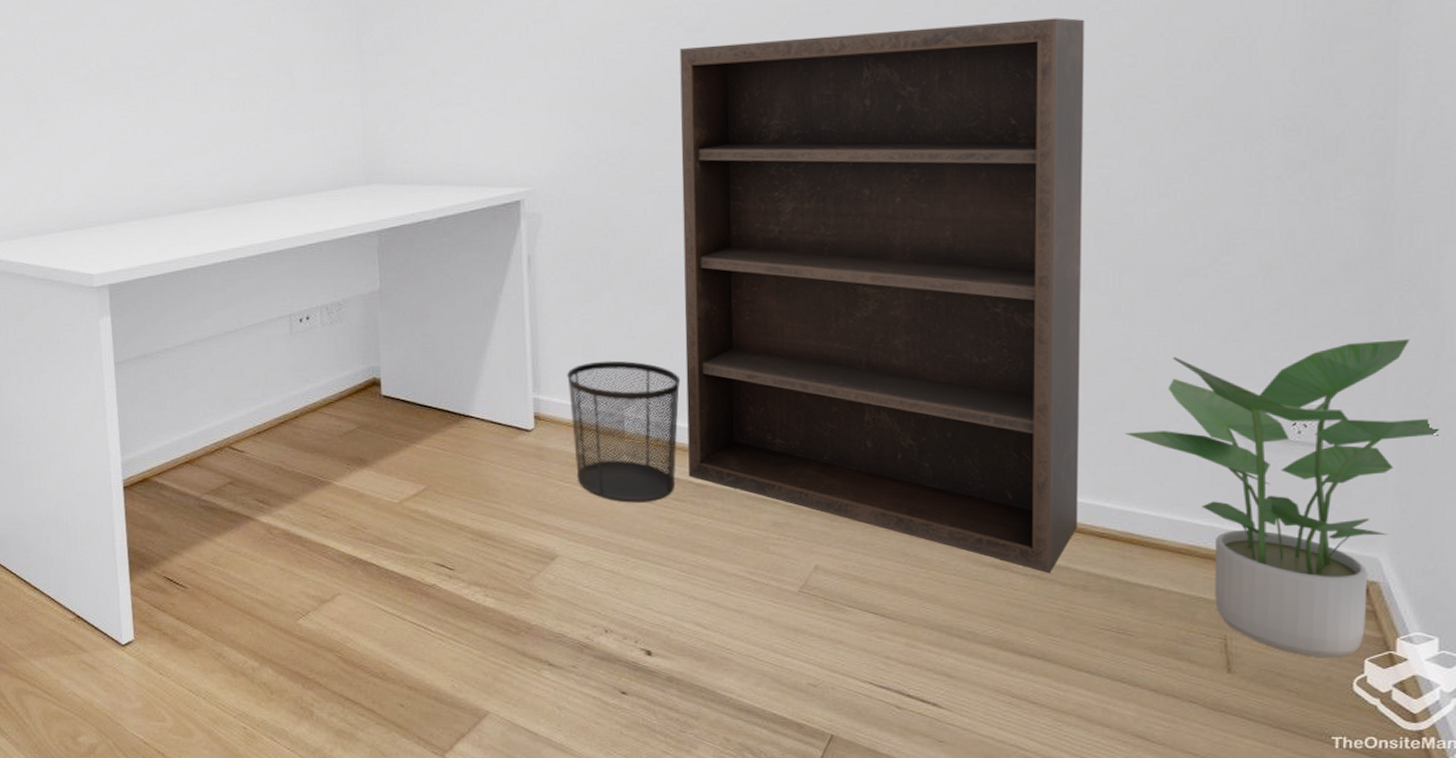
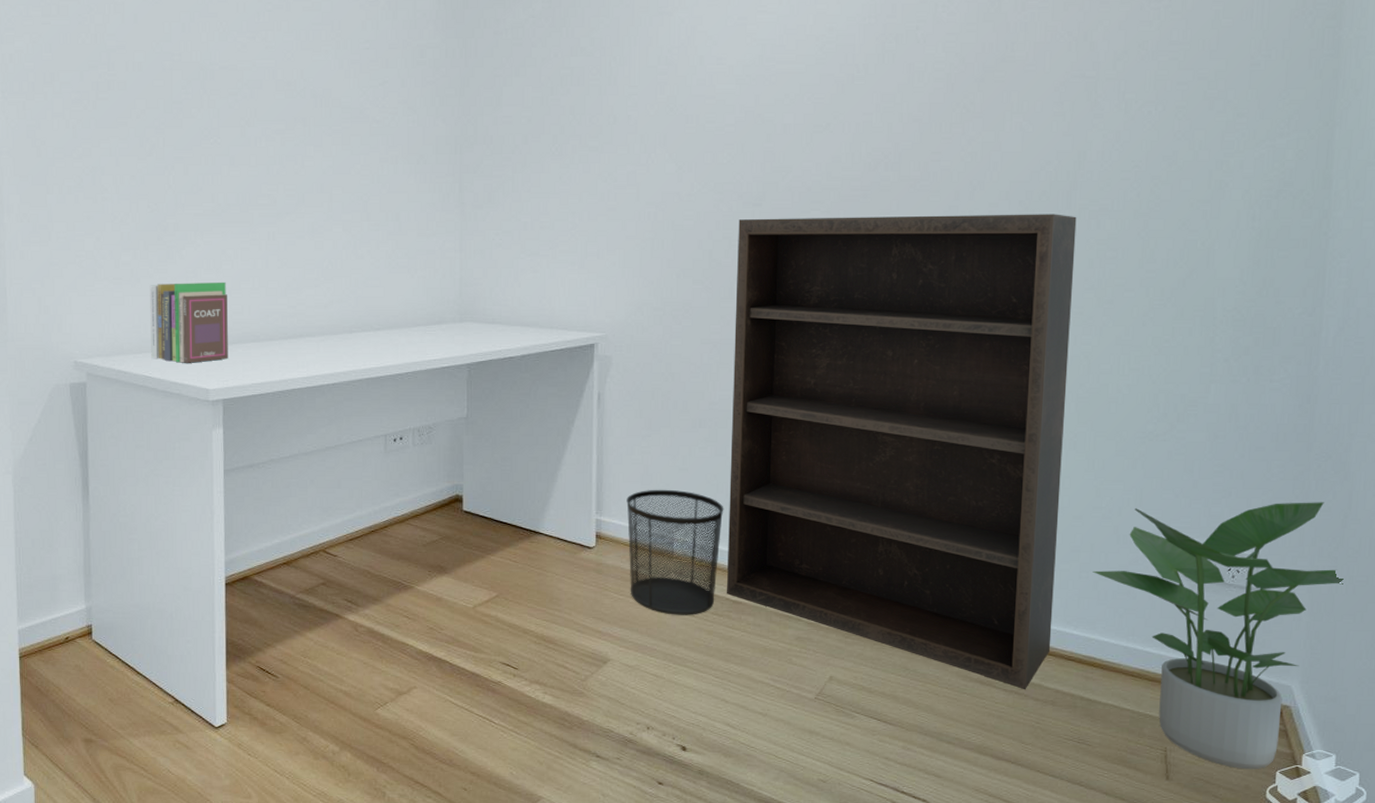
books: none [21,155,112,247] -> present [149,281,228,363]

